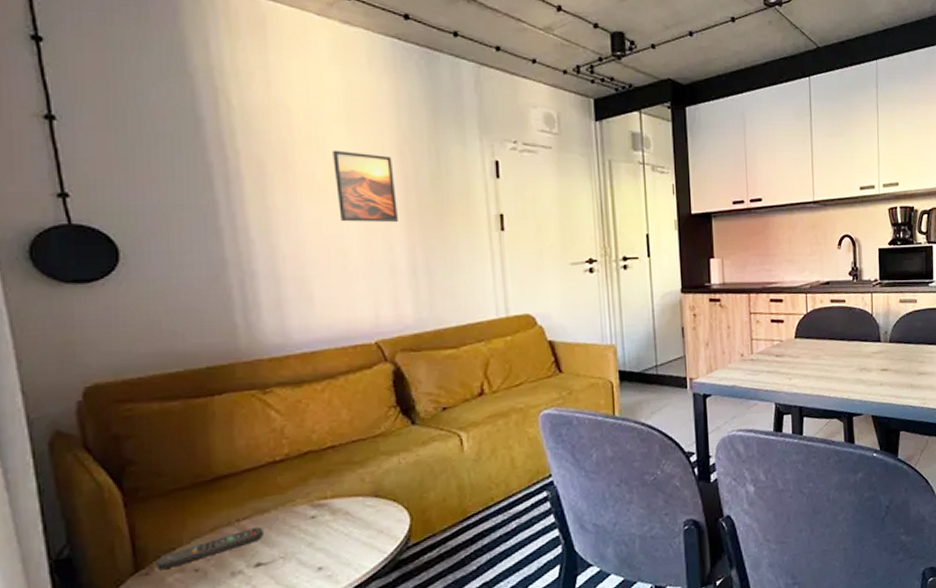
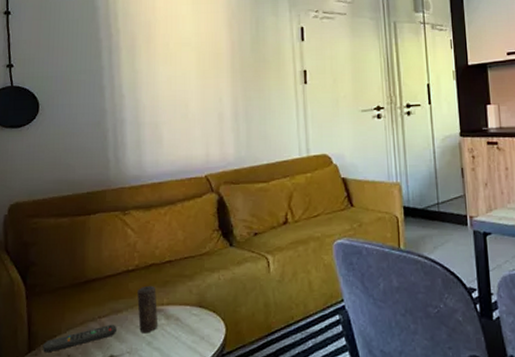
candle: none [290,476,322,533] -> present [137,285,159,332]
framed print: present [333,150,399,223] -> none [182,25,227,80]

